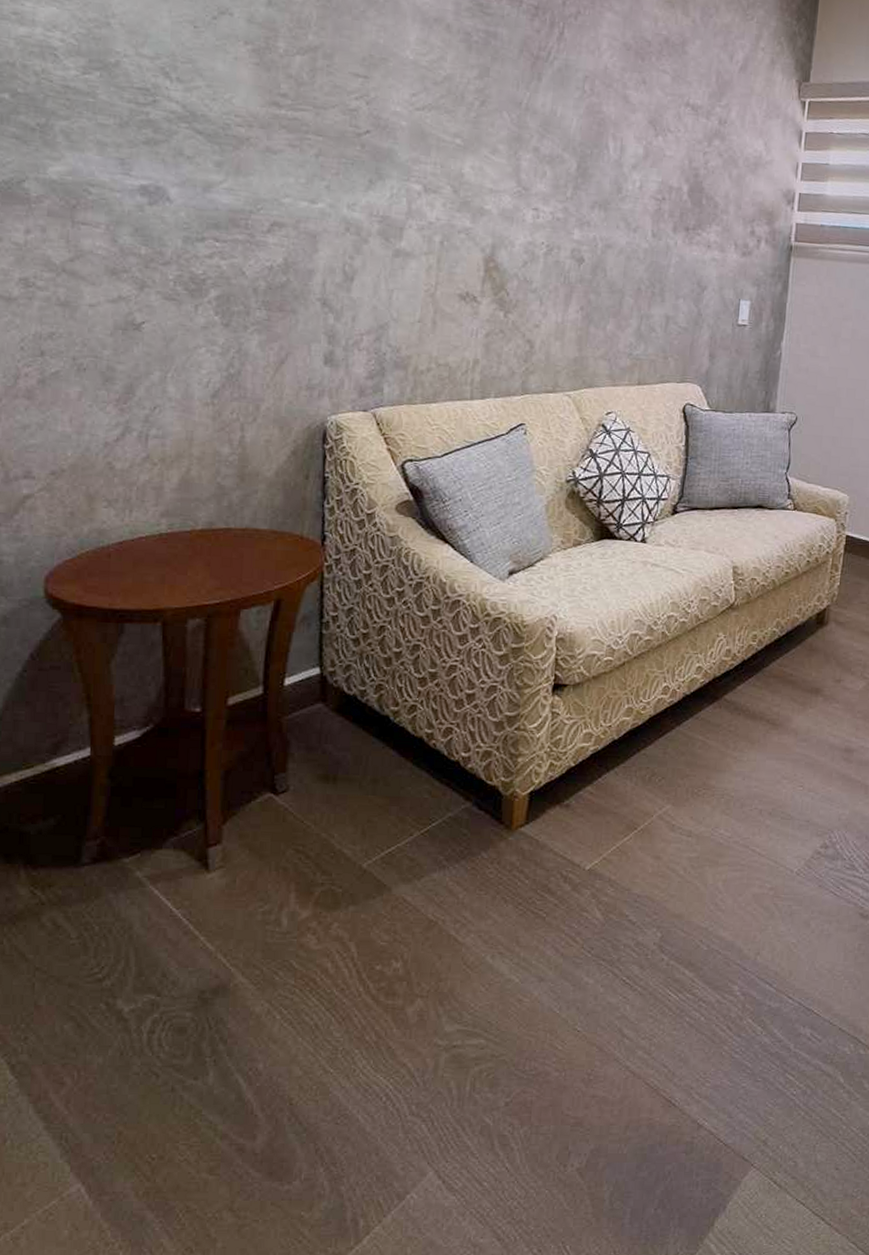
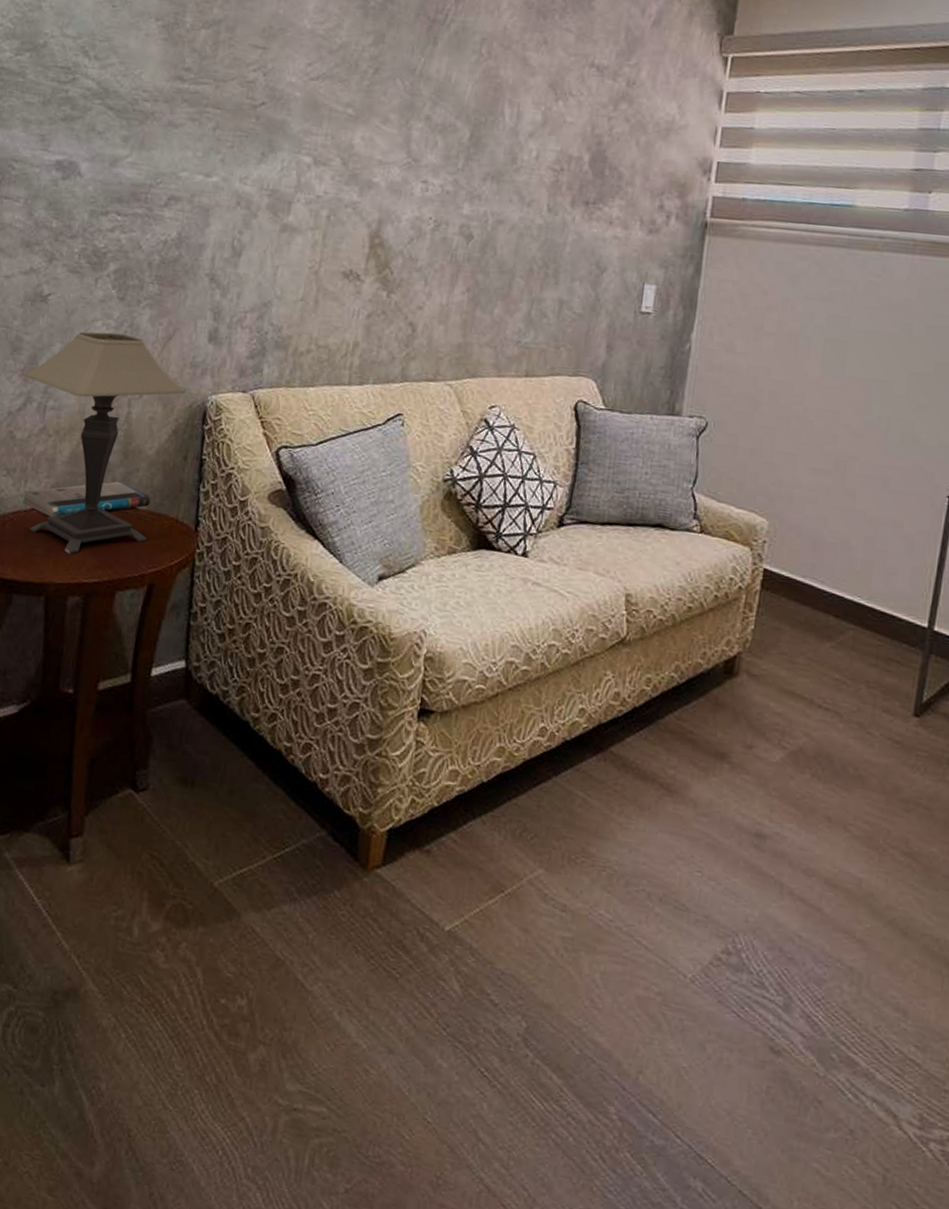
table lamp: none [118,358,304,579] -> present [22,332,186,555]
book: none [129,503,272,546] -> present [23,481,150,518]

